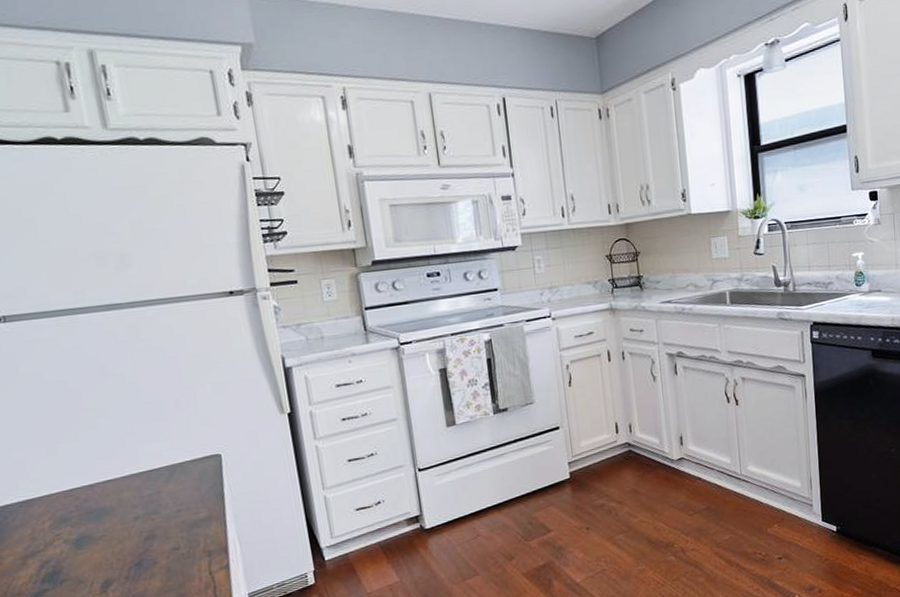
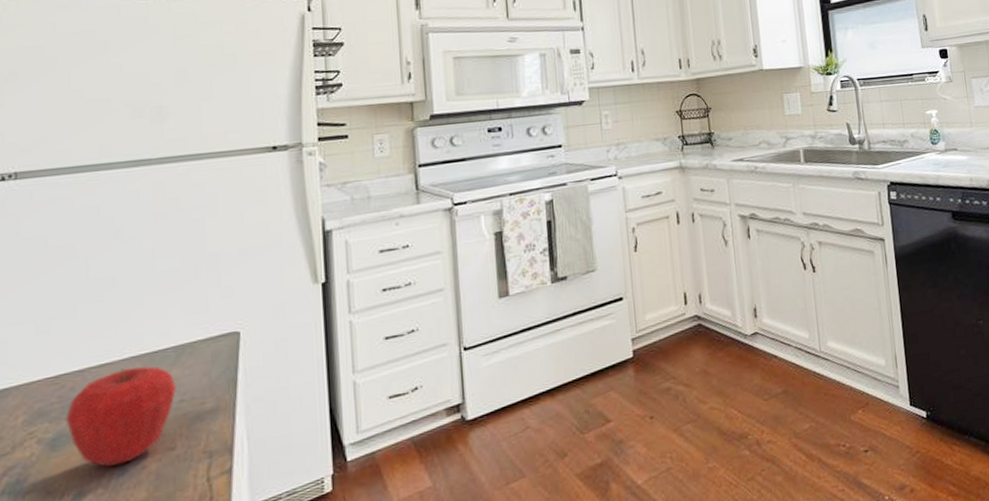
apple: none [84,482,174,562] -> present [65,366,176,467]

